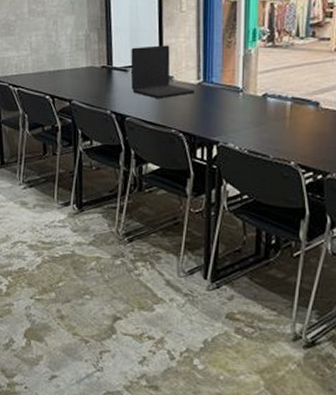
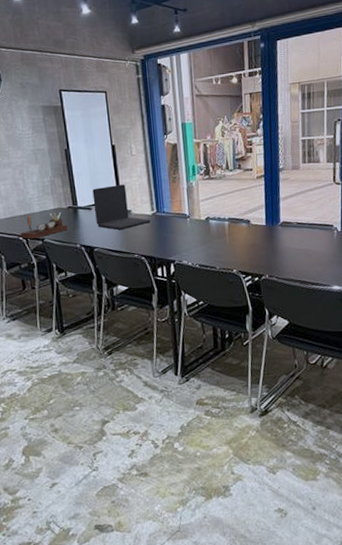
desk organizer: none [47,71,100,99] -> present [20,211,68,239]

